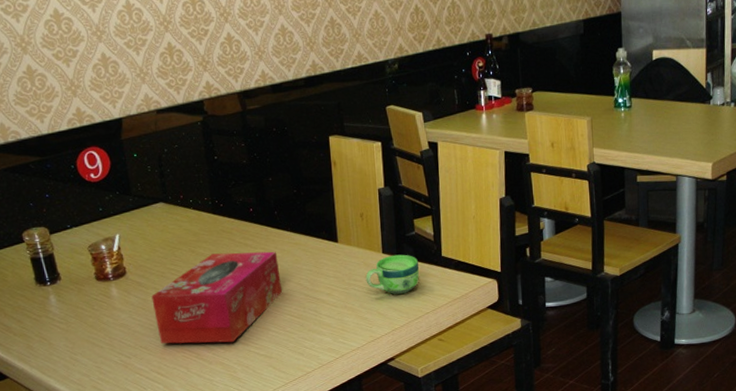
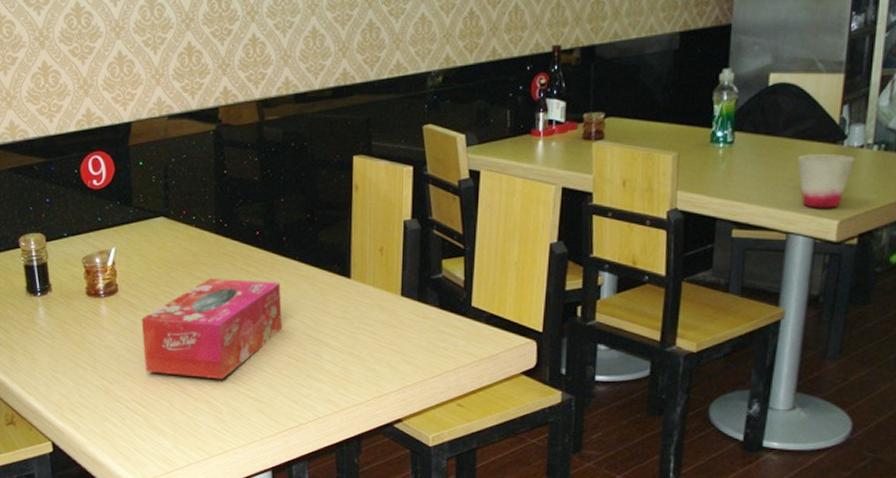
cup: present [365,254,419,295] -> none [378,299,442,347]
cup: none [679,111,719,155] -> present [797,154,856,209]

